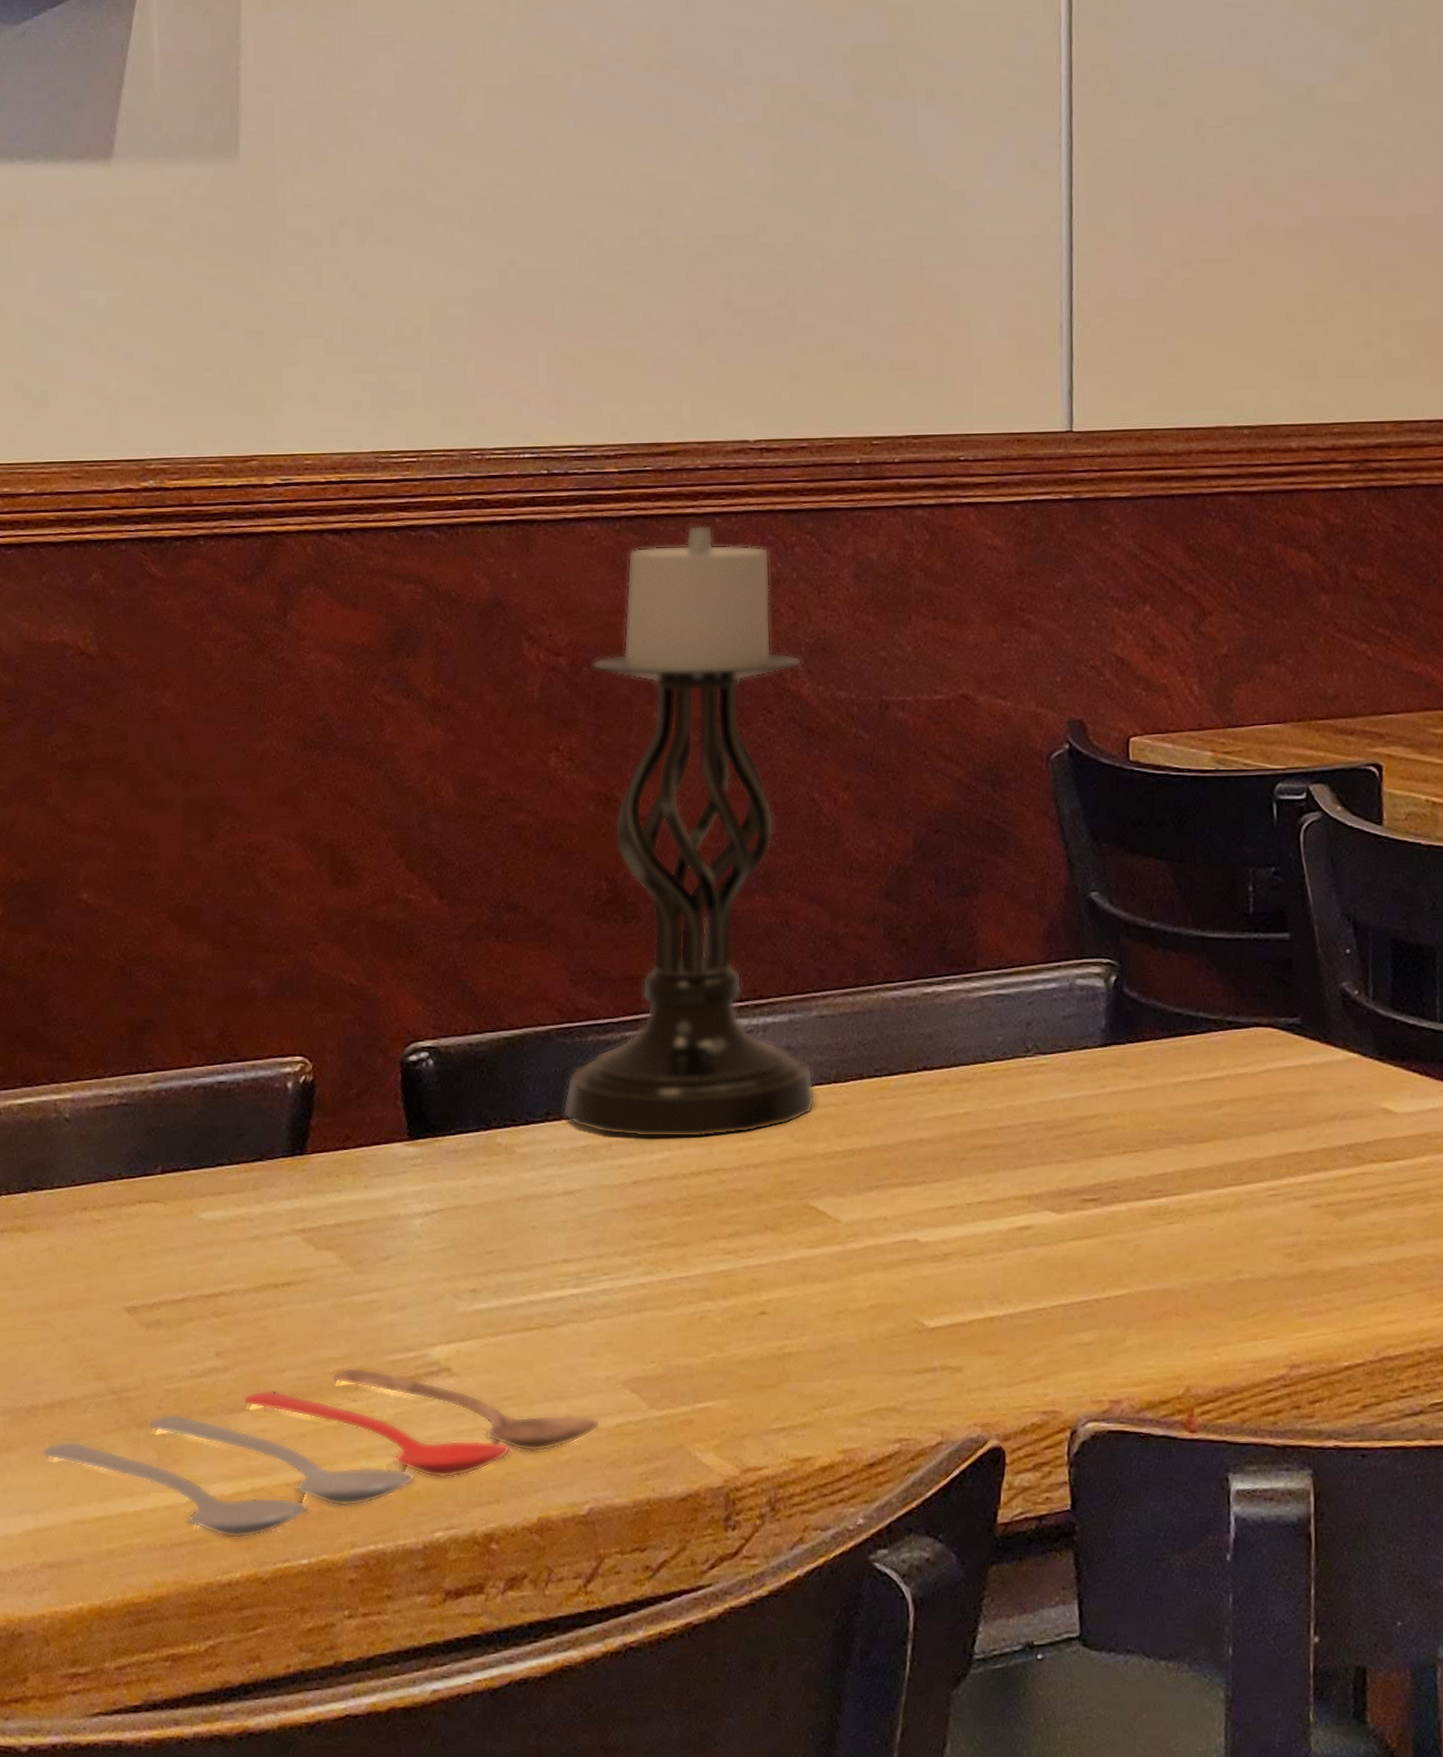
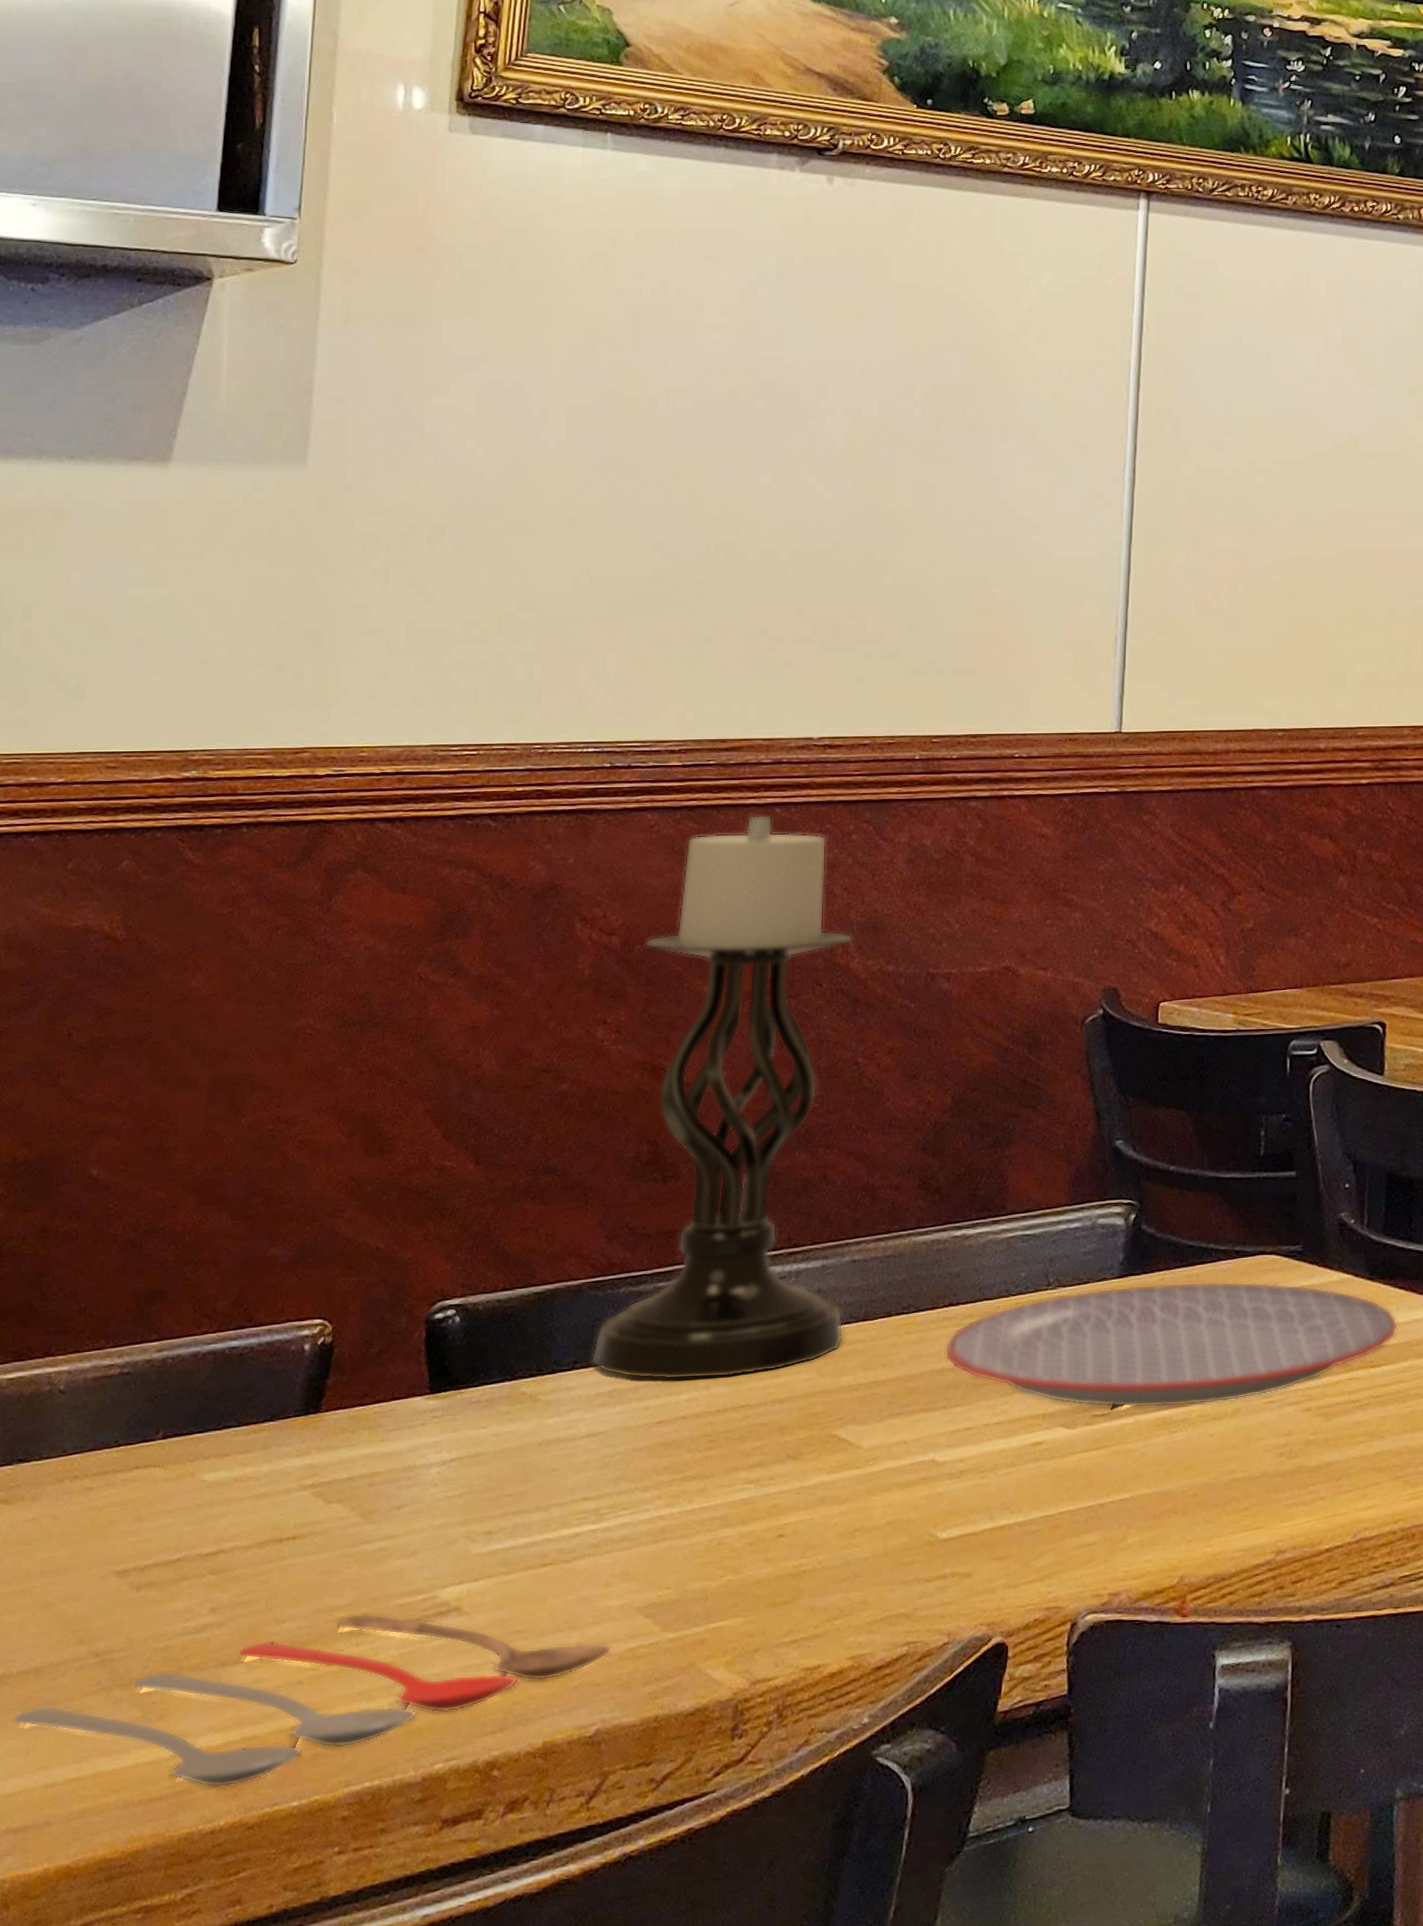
plate: none [921,1054,1413,1195] -> present [944,1281,1397,1408]

